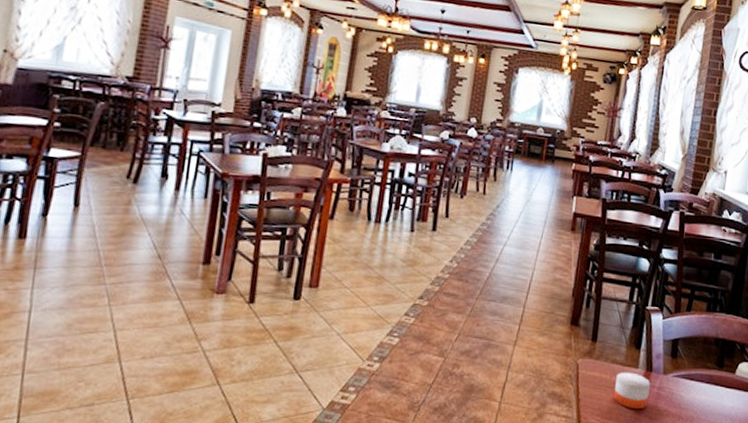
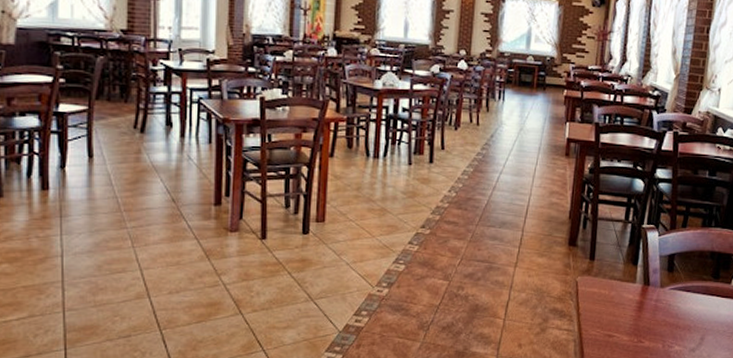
candle: present [614,372,650,410] -> none [613,287,648,321]

